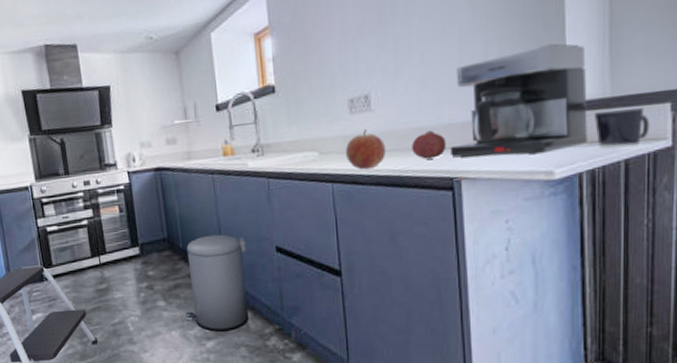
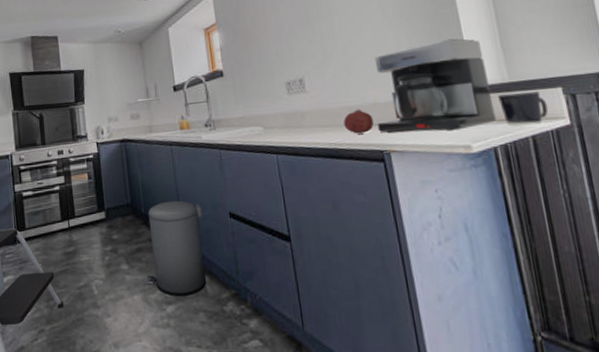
fruit: present [345,129,387,170] -> none [286,108,322,143]

